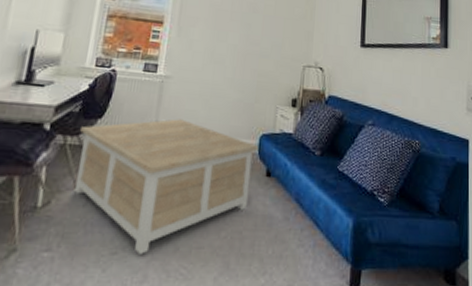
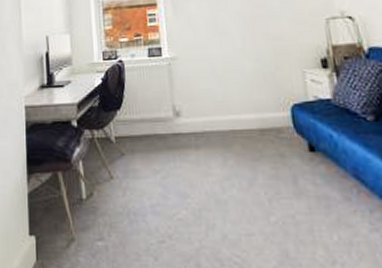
coffee table: present [75,119,258,254] -> none [104,100,295,242]

